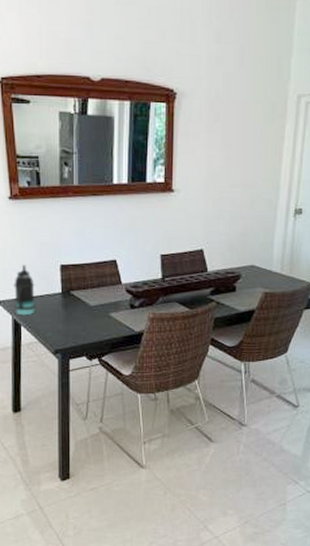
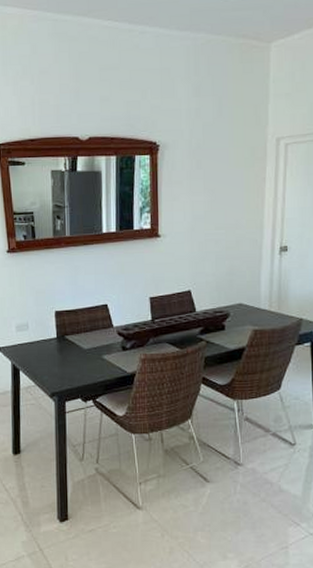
bottle: present [14,265,35,316] -> none [12,313,33,361]

